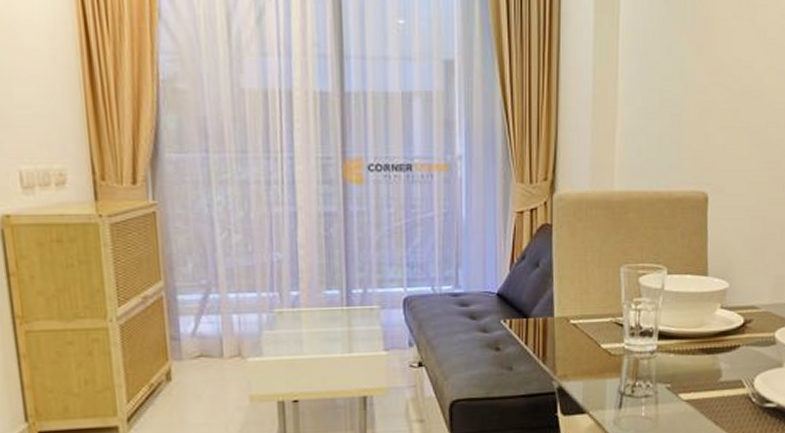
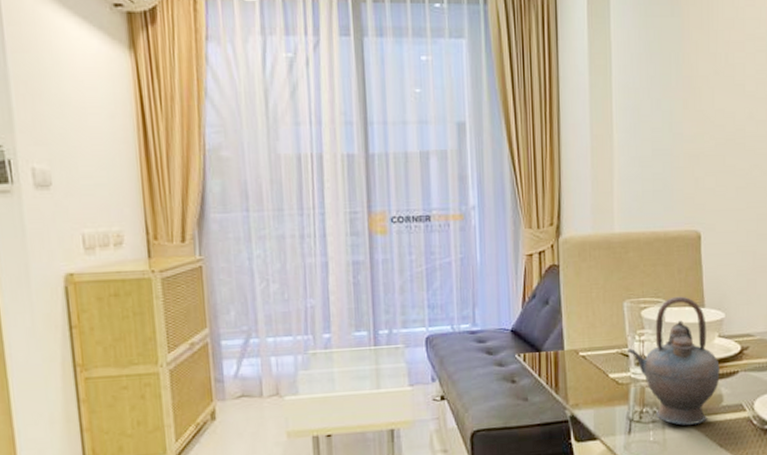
teapot: none [621,263,720,402] -> present [627,296,720,426]

